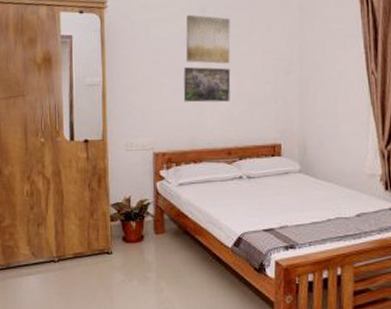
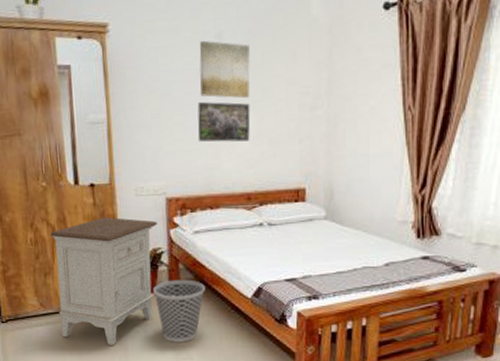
nightstand: none [45,171,145,294] -> present [50,217,157,345]
wastebasket: none [139,229,188,292] -> present [153,279,205,343]

